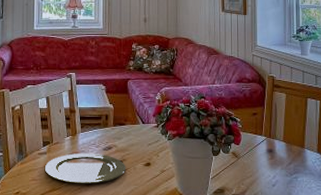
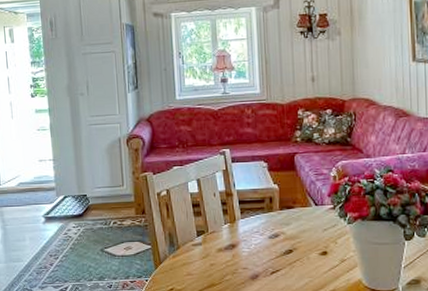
plate: present [44,152,126,184] -> none [200,242,298,278]

